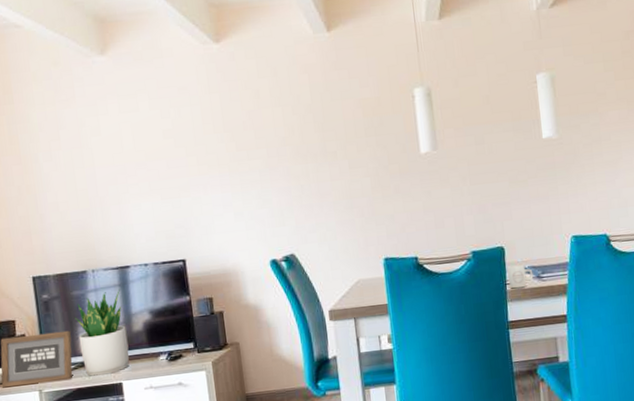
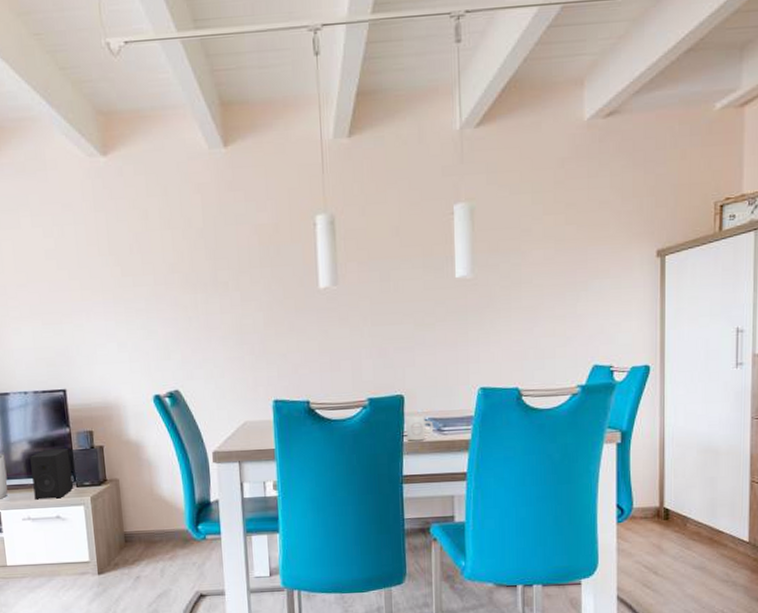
speaker: none [151,316,196,368] -> present [30,449,74,500]

